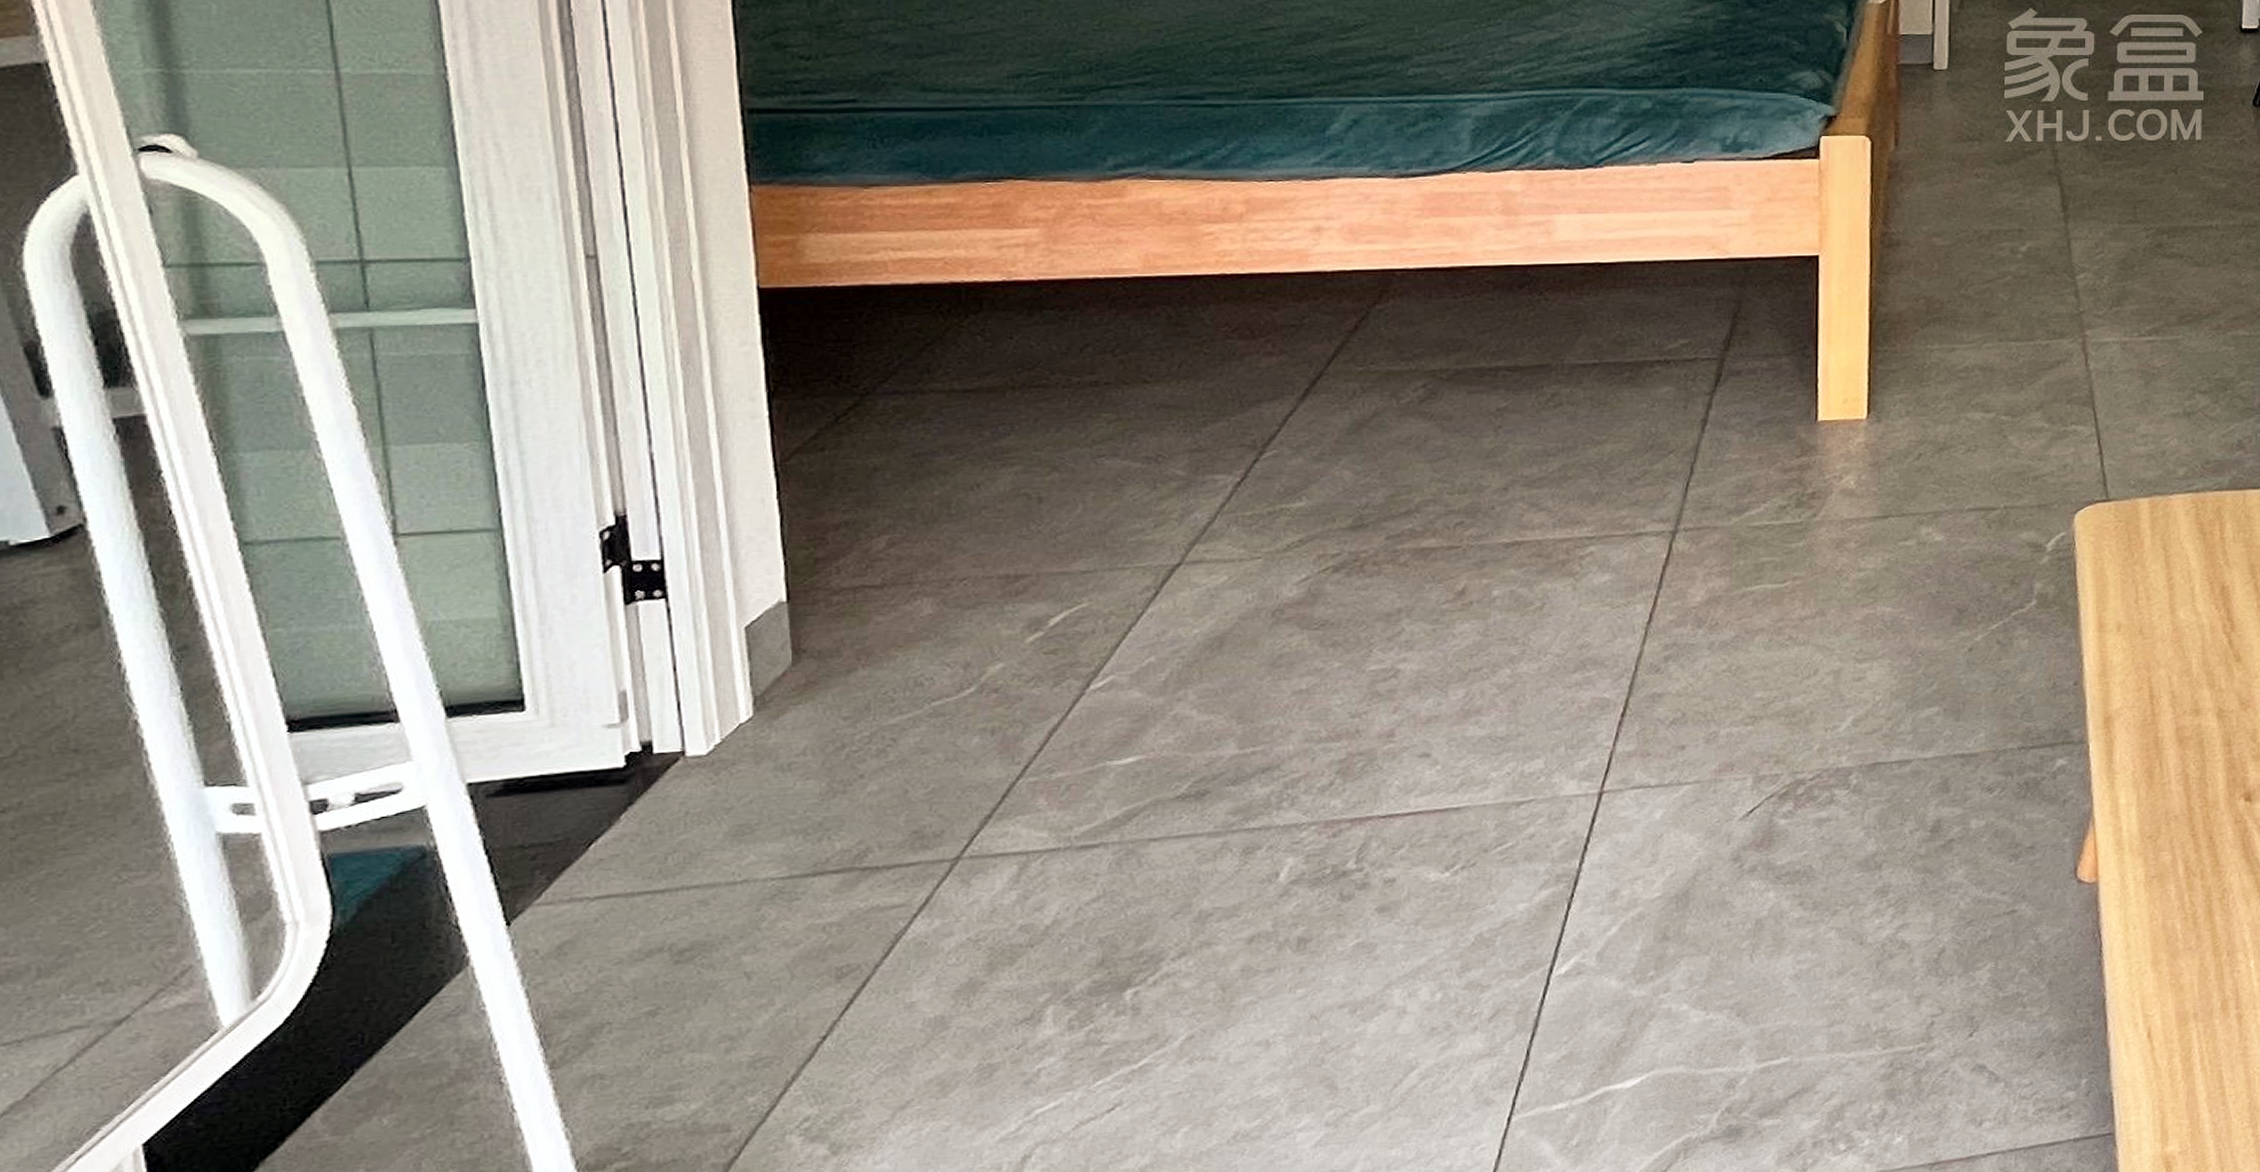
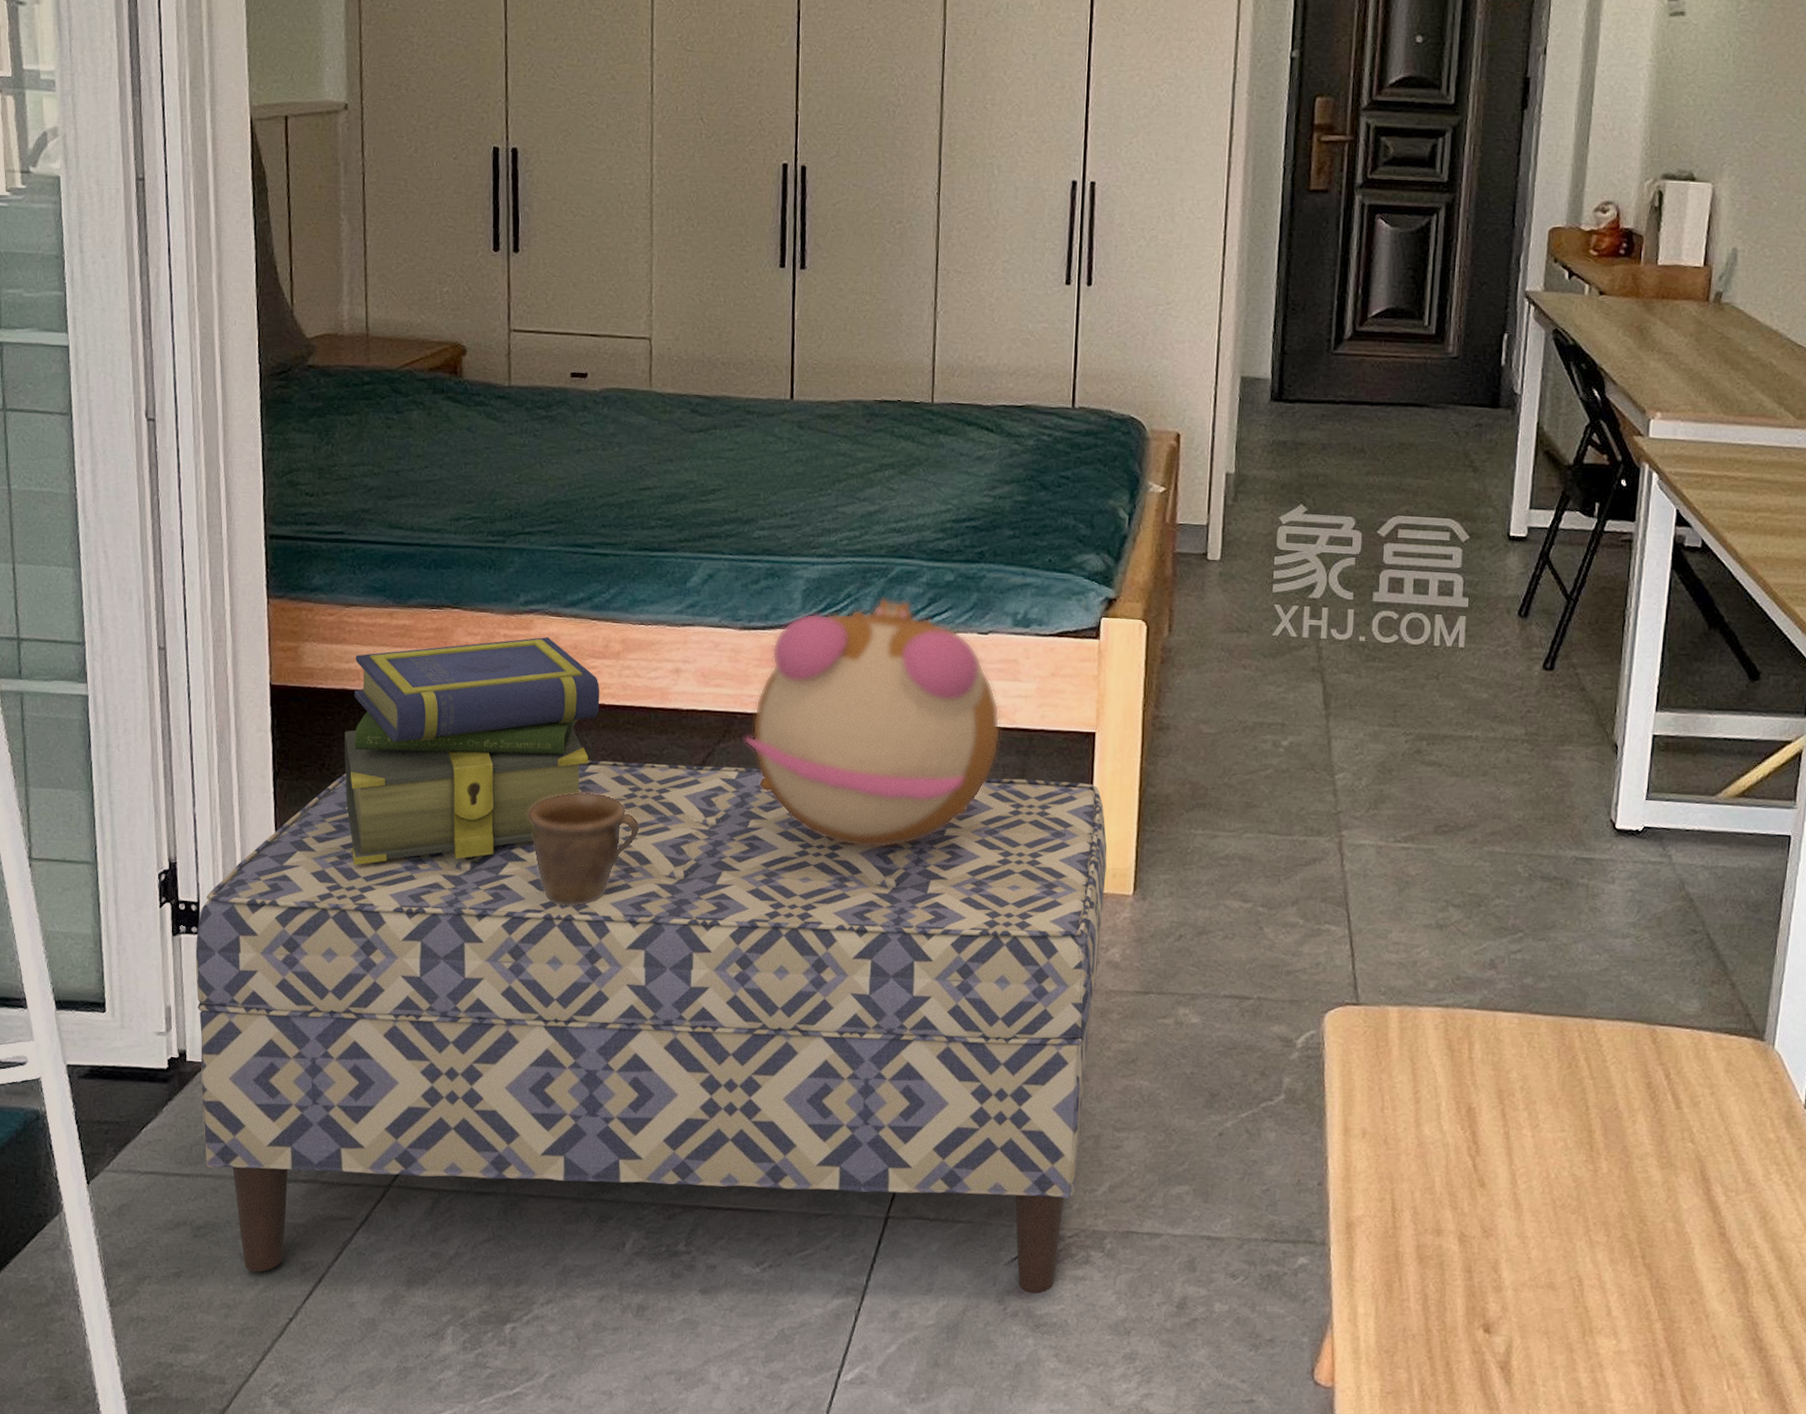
bench: none [661,309,1837,991] -> present [195,760,1107,1294]
stack of books: none [869,204,1219,491] -> present [344,637,600,866]
mug: none [1129,375,1276,506] -> present [528,792,639,906]
plush toy: none [1405,132,1712,399] -> present [744,598,1001,846]

